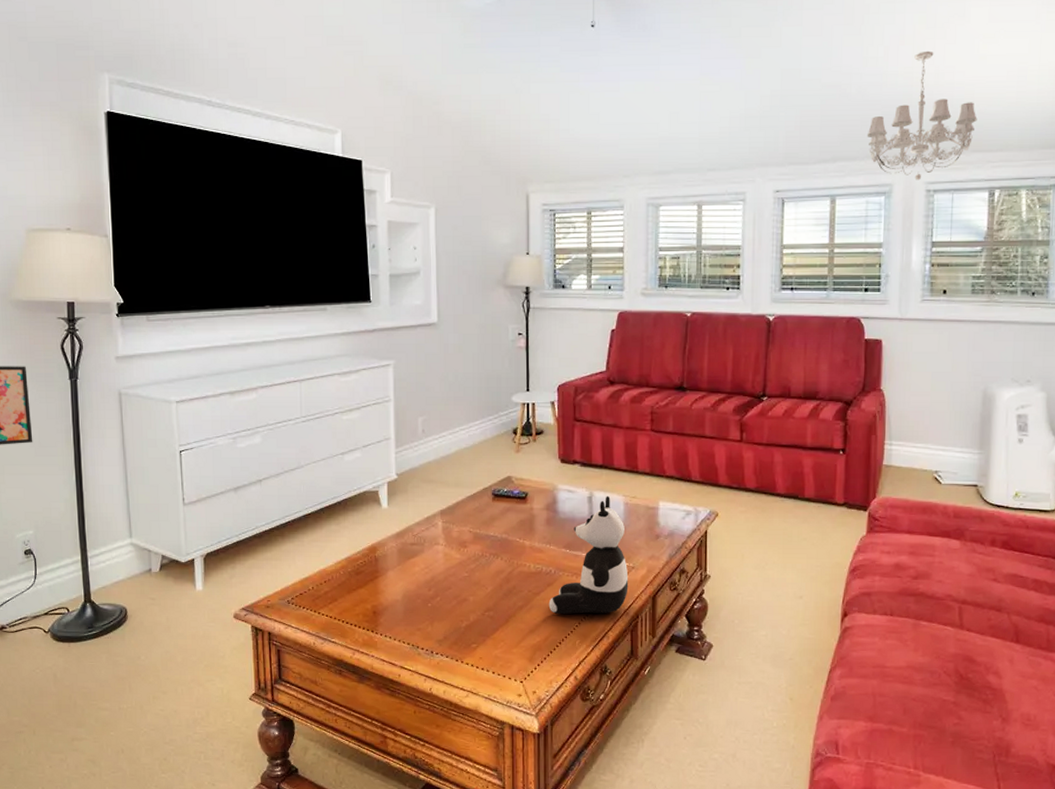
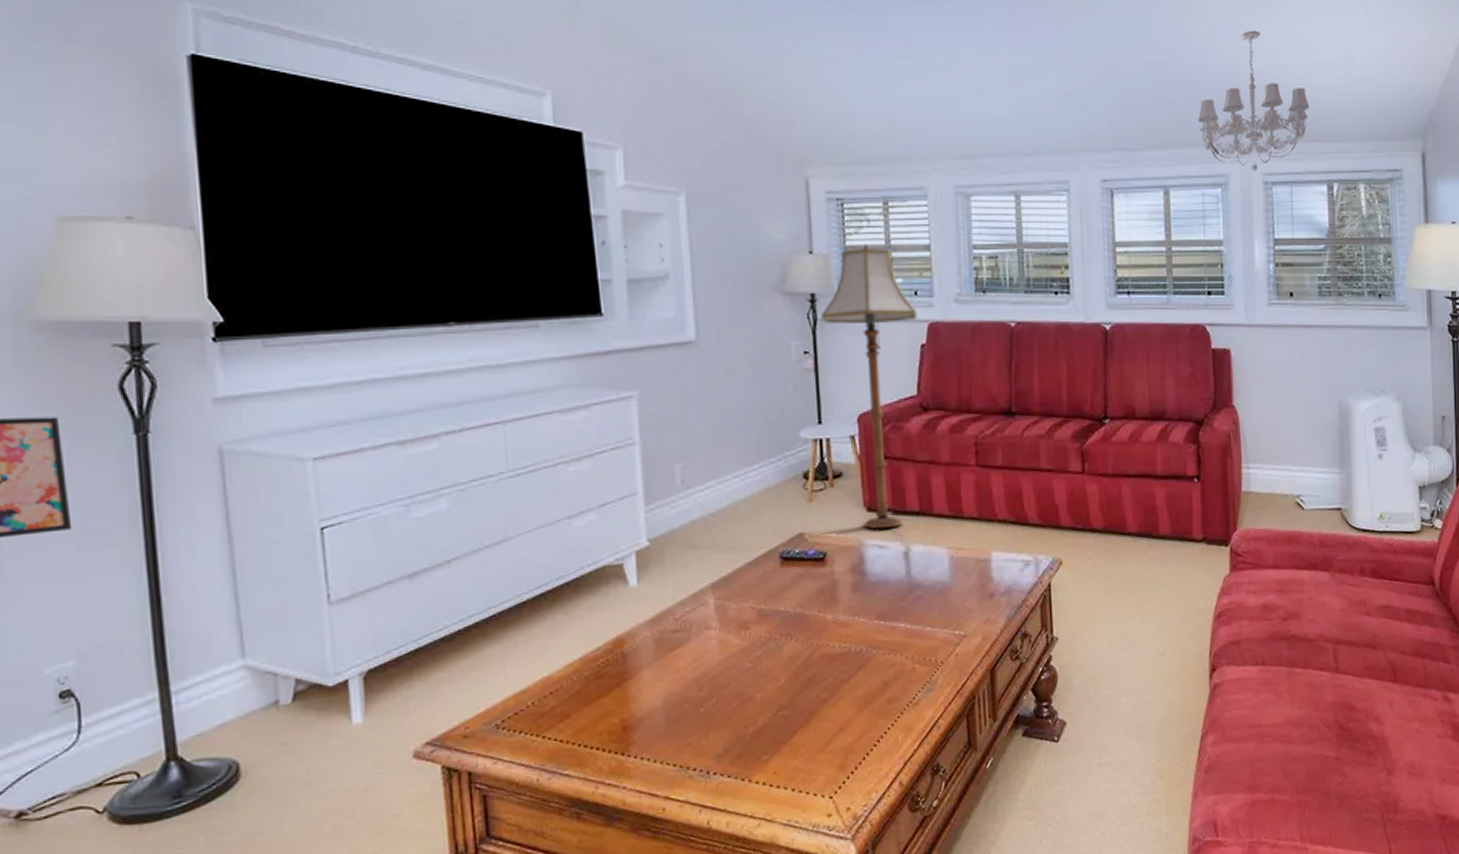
floor lamp: none [534,247,610,477] -> present [821,244,918,530]
stuffed animal: present [548,495,629,614] -> none [860,549,961,704]

